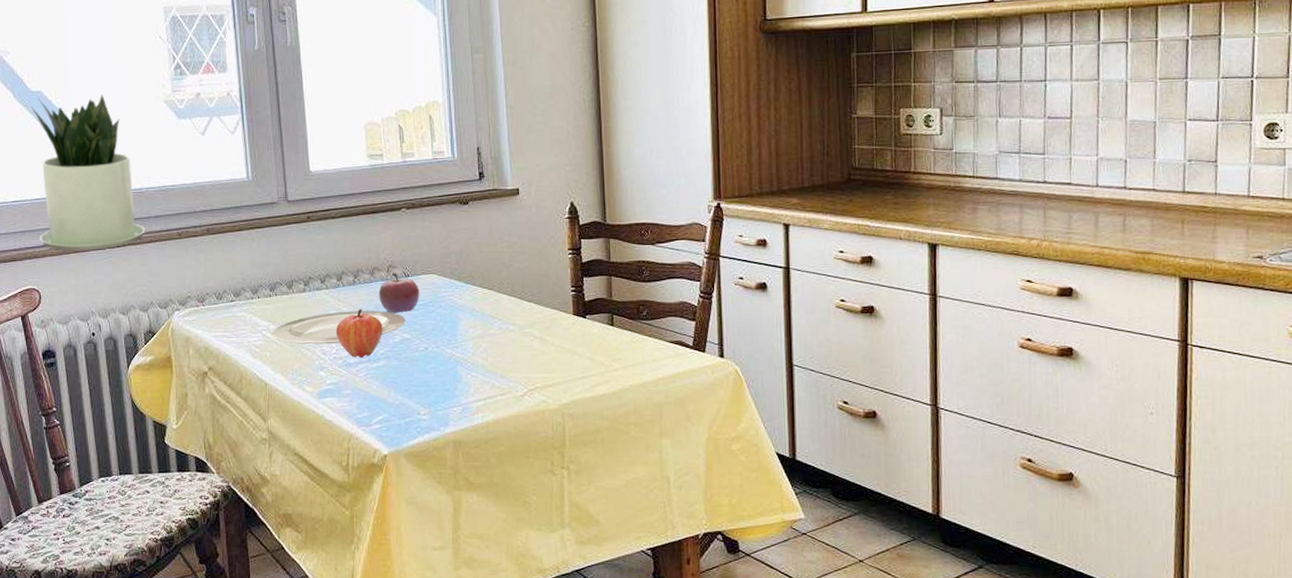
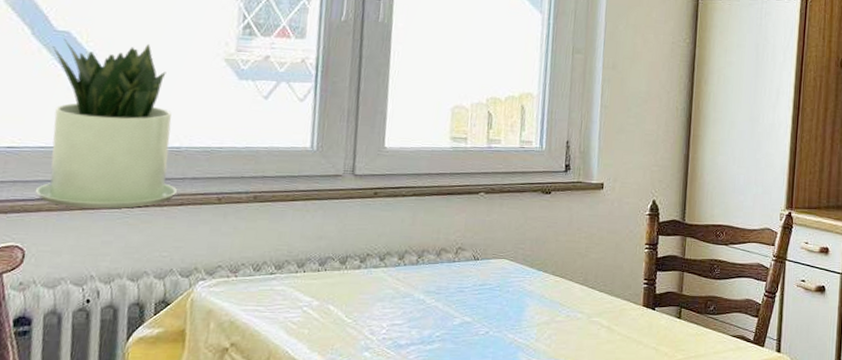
plate: present [272,310,406,345] -> none [314,291,469,324]
fruit: present [335,308,383,359] -> none [388,289,443,340]
fruit: present [379,273,420,313] -> none [442,255,488,296]

